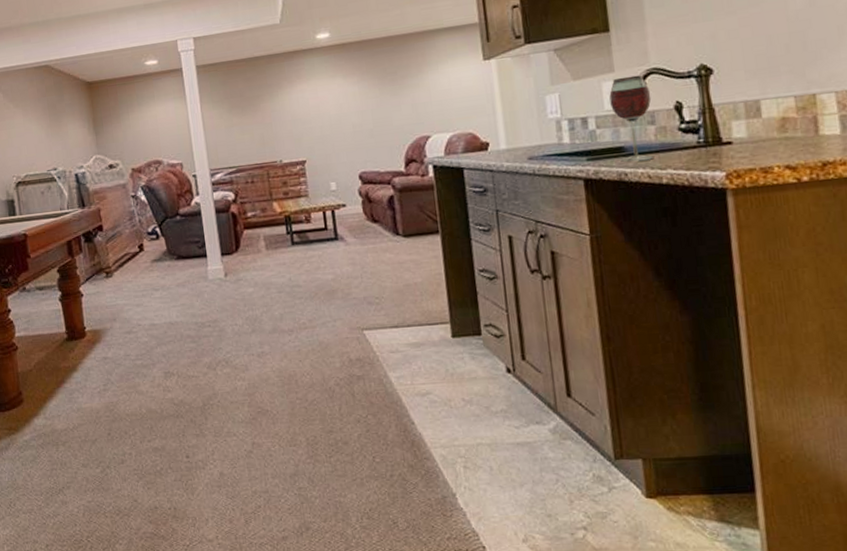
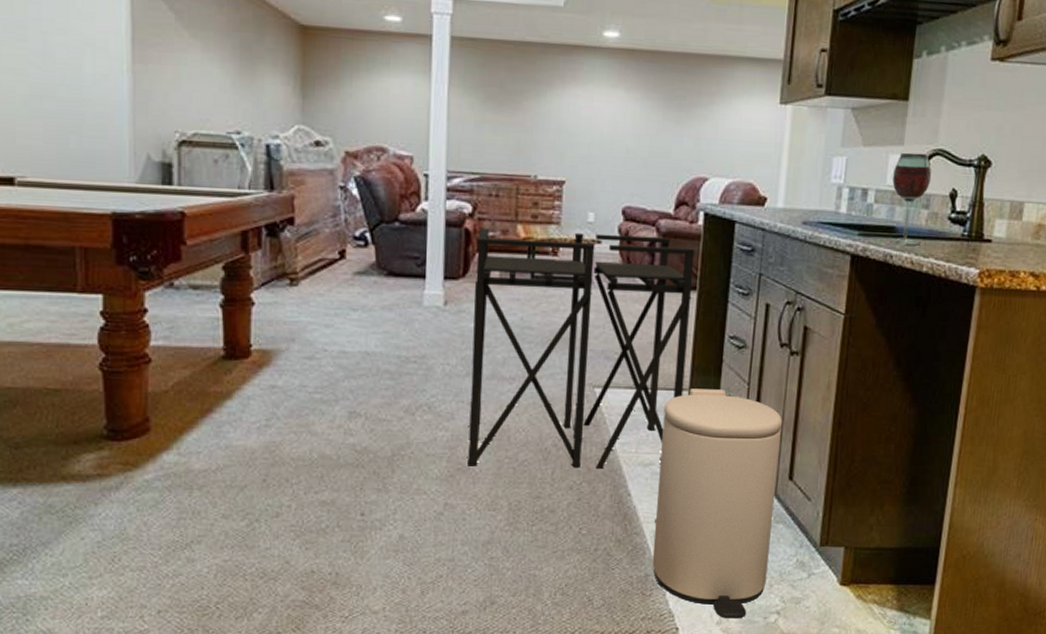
bar stool: none [241,192,446,409] -> present [468,228,695,469]
pedal bin: none [430,319,566,536] -> present [652,389,783,619]

